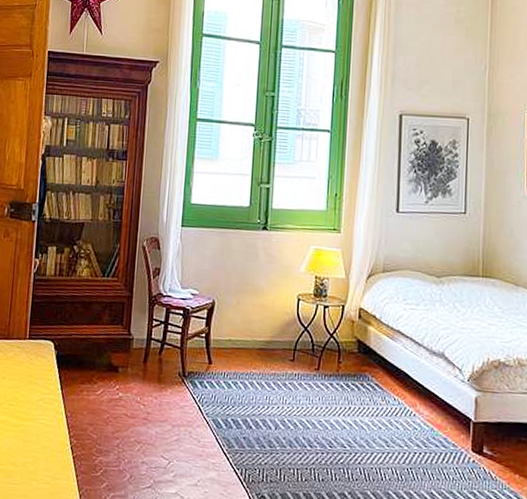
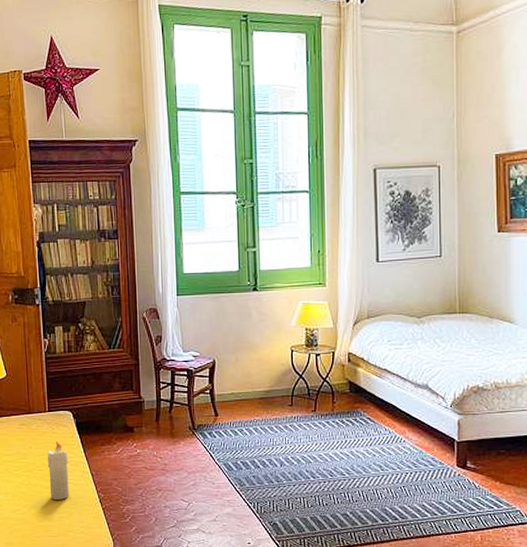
candle: none [17,374,43,442] -> present [47,441,69,500]

